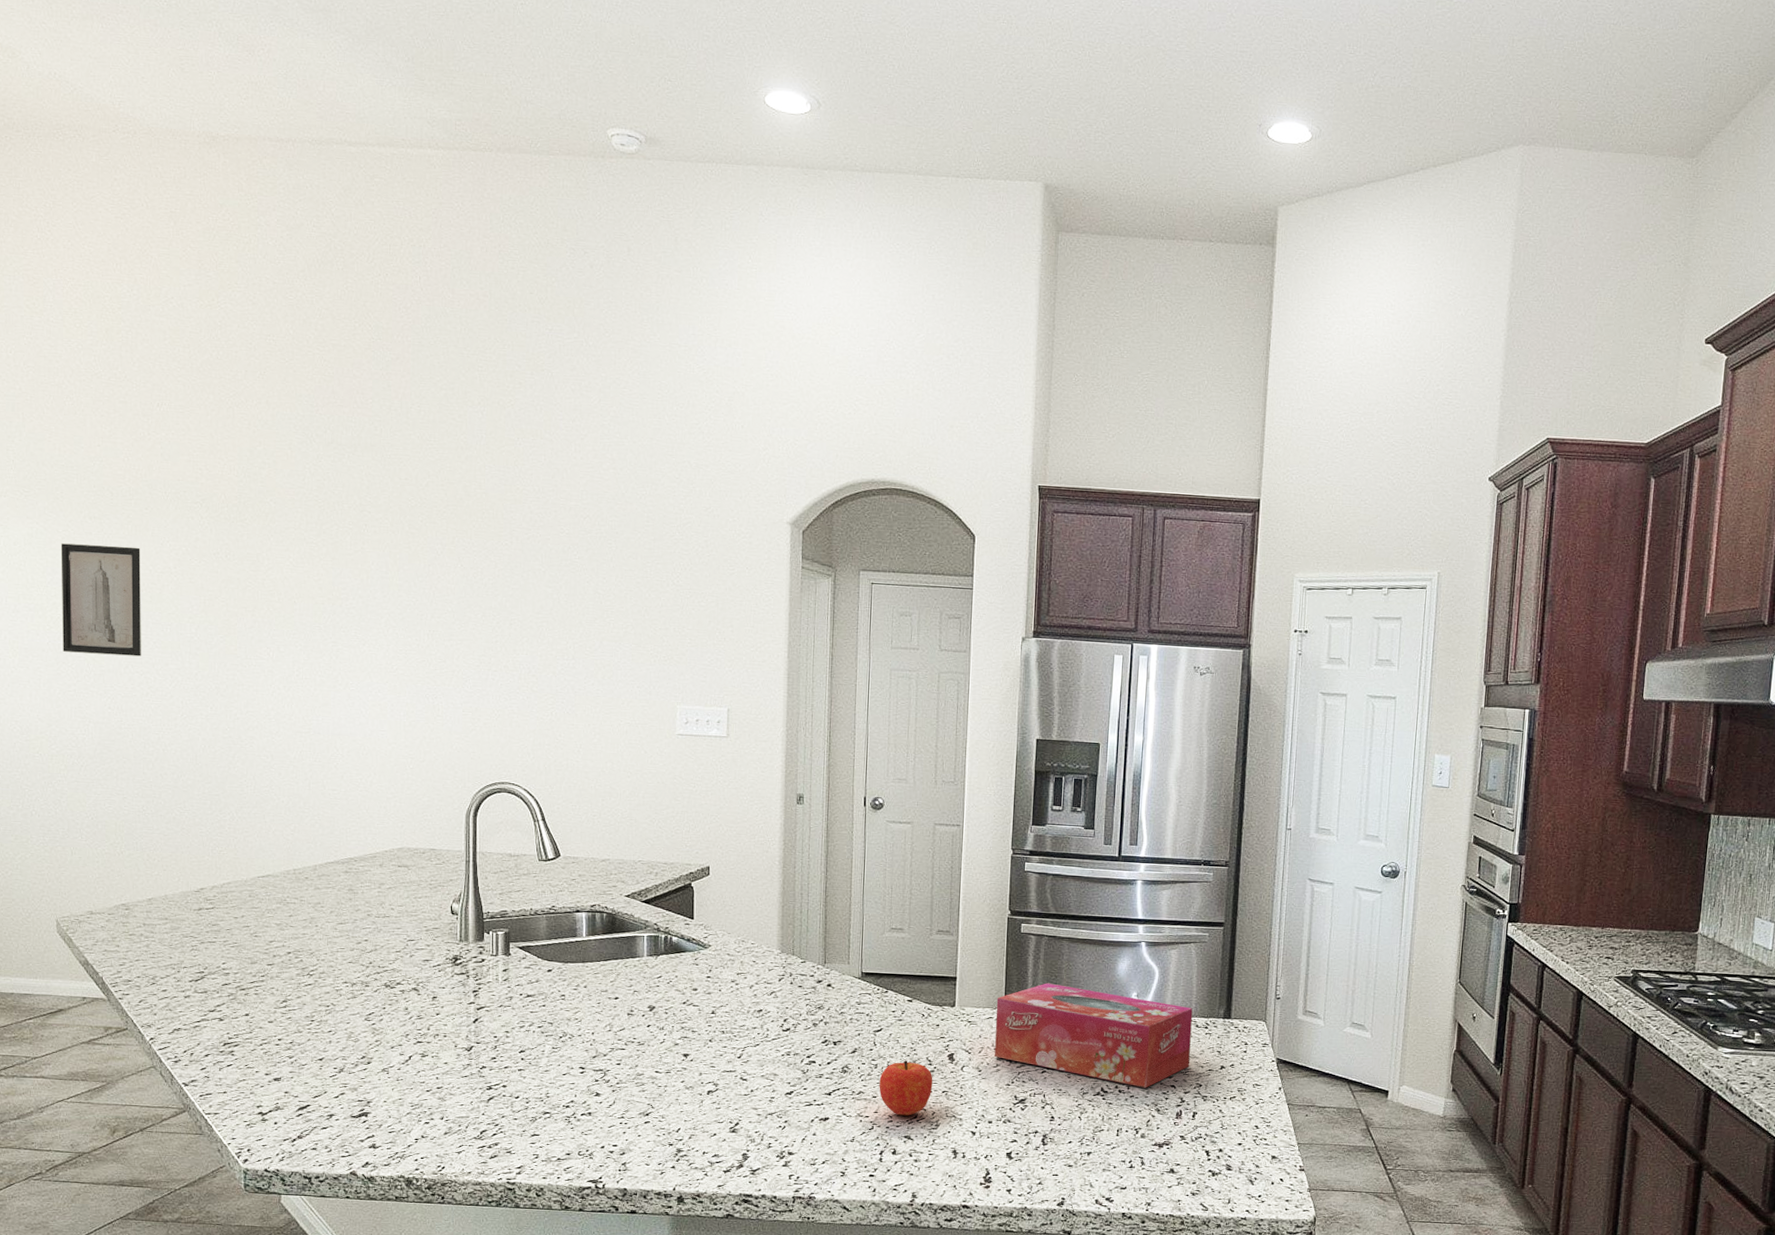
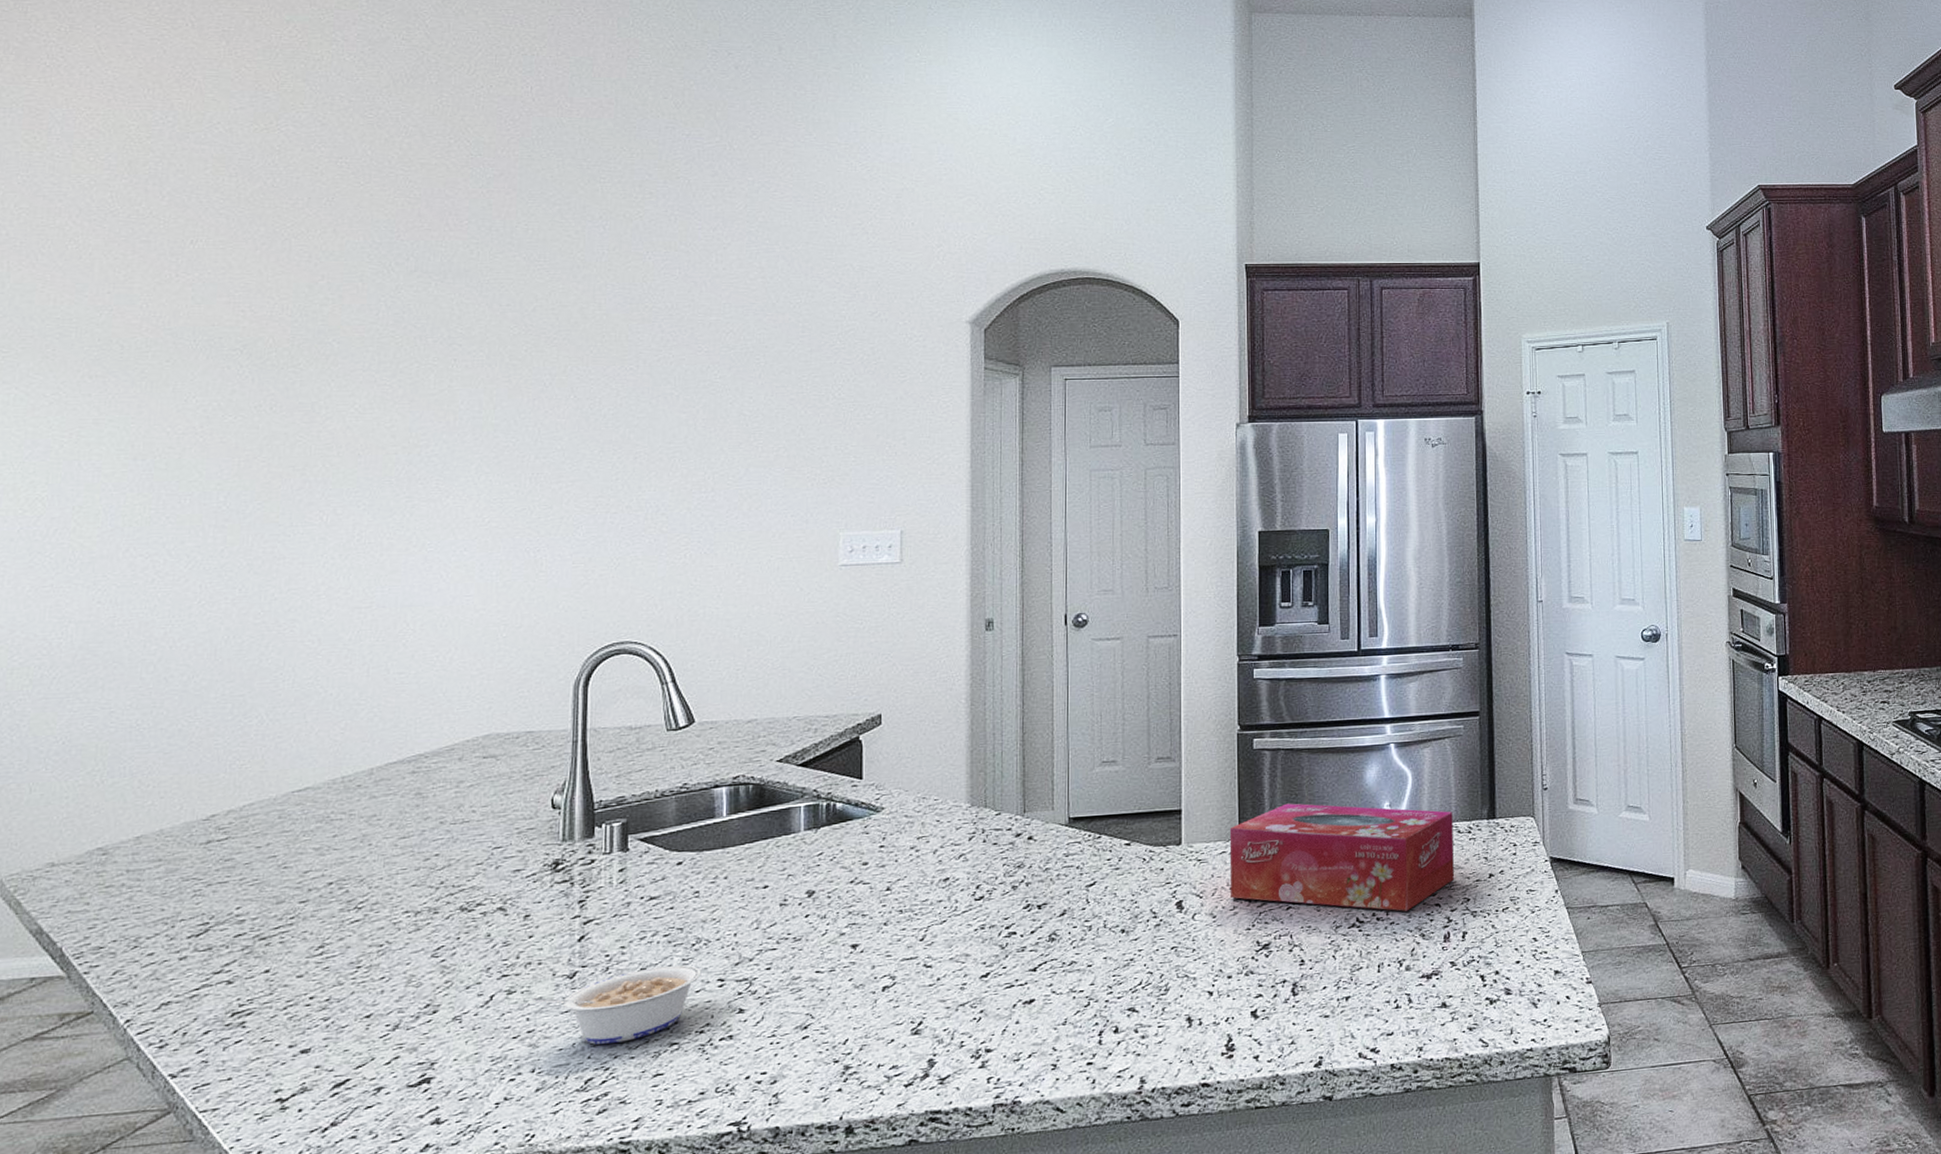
wall art: present [60,543,141,657] -> none [39,406,156,539]
legume: none [440,1051,567,1107] -> present [533,965,702,1045]
fruit: present [879,1060,933,1116] -> none [1095,916,1159,984]

